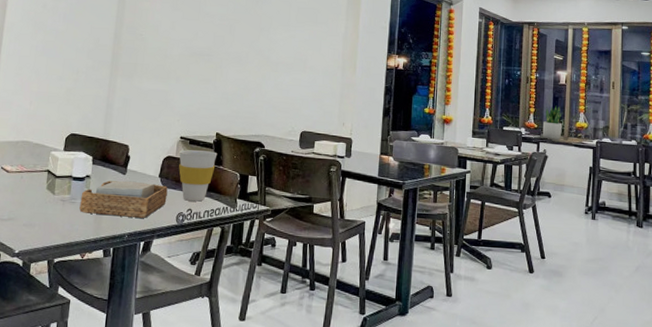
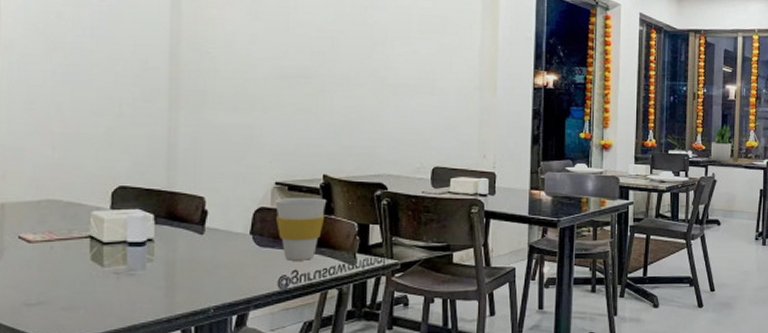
napkin holder: present [79,180,168,218] -> none [142,241,263,287]

